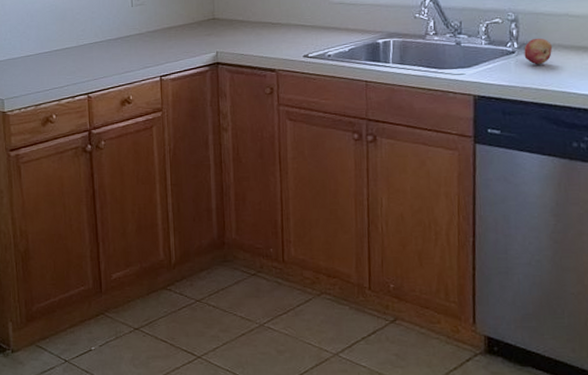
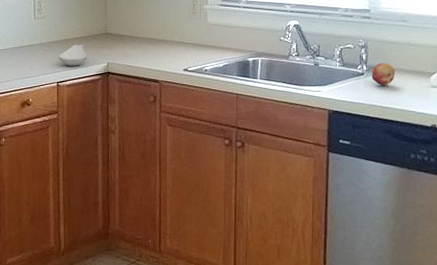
spoon rest: none [160,32,193,58] -> present [58,44,87,66]

